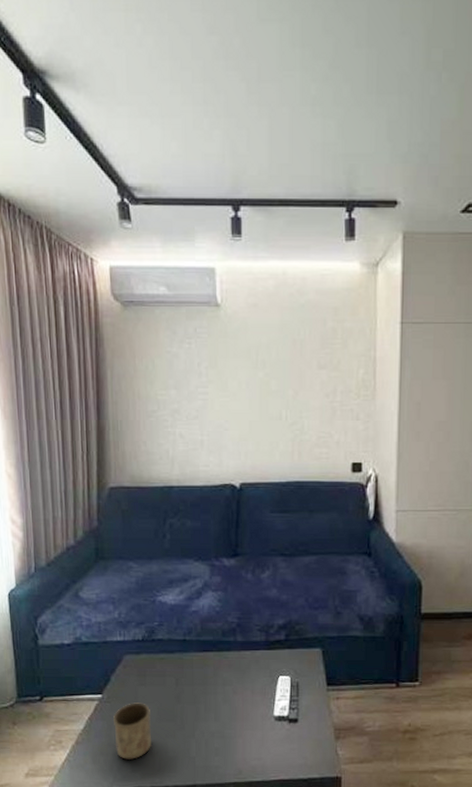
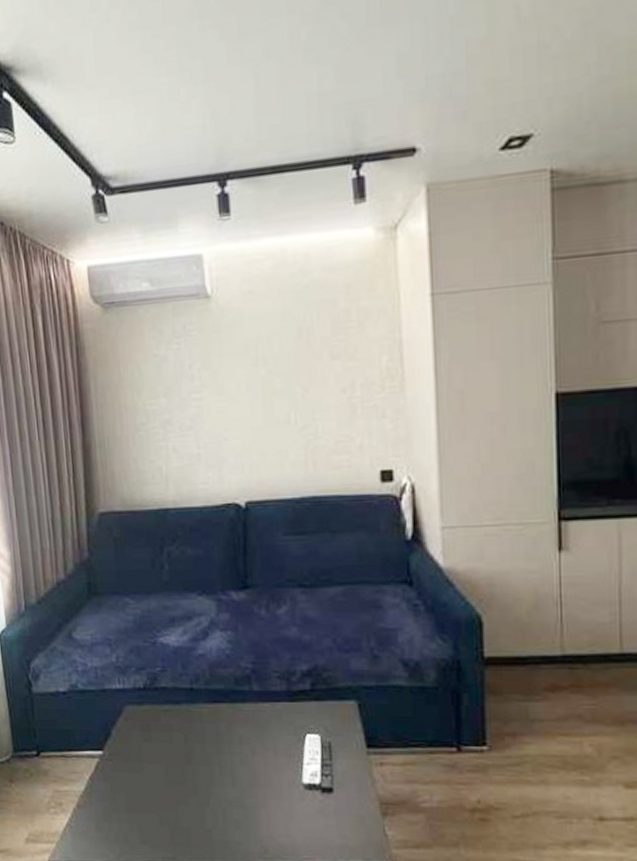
cup: present [113,703,153,759] -> none [116,761,162,829]

